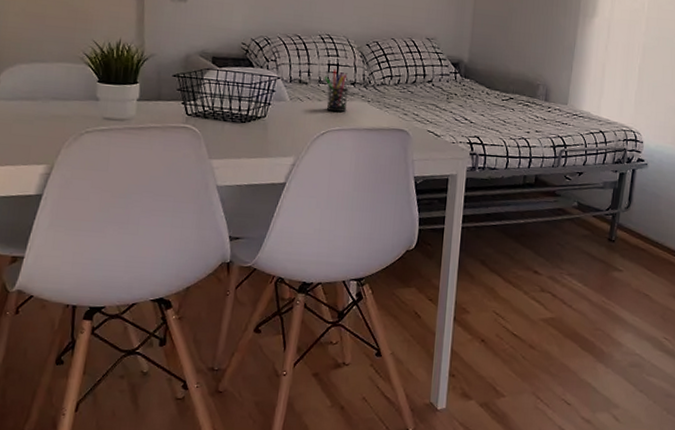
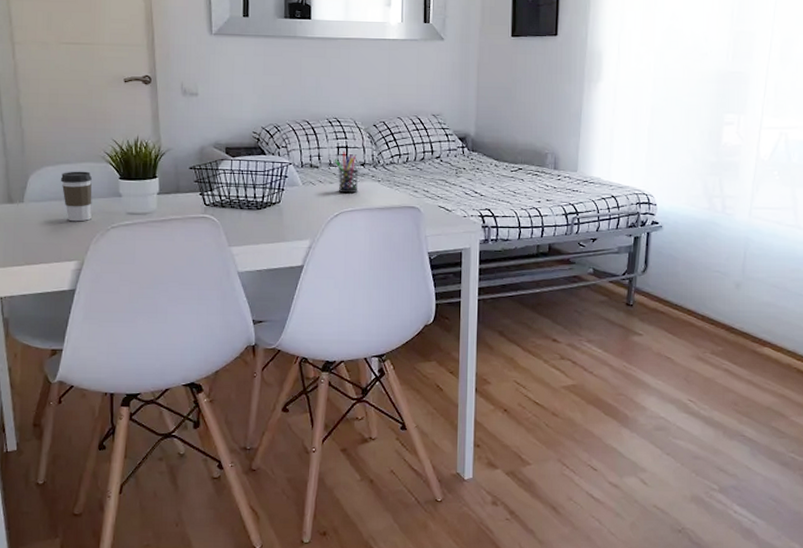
coffee cup: none [34,70,68,124] -> present [60,171,92,222]

